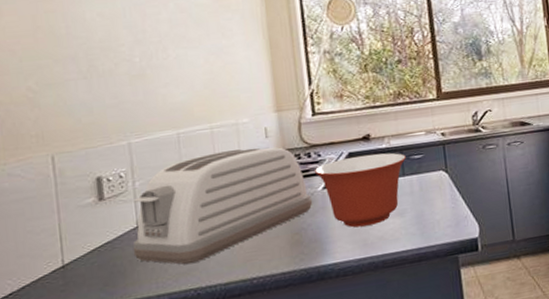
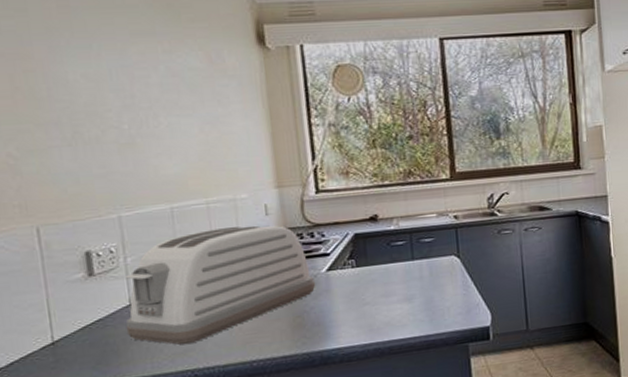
mixing bowl: present [314,153,406,228] -> none [317,235,416,312]

